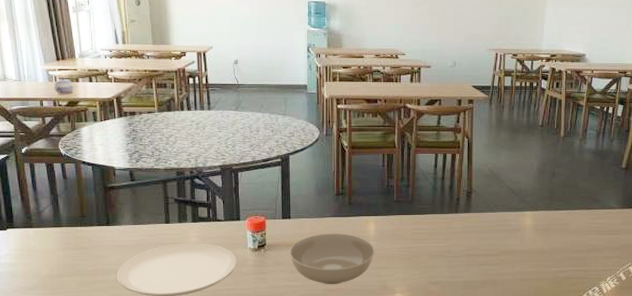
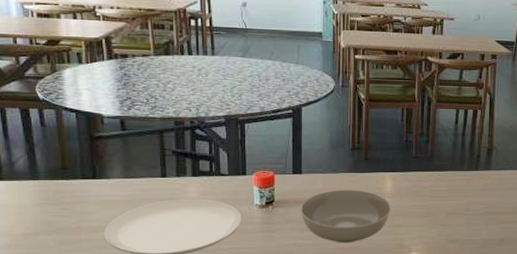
teapot: present [53,77,74,95] -> none [29,12,55,33]

